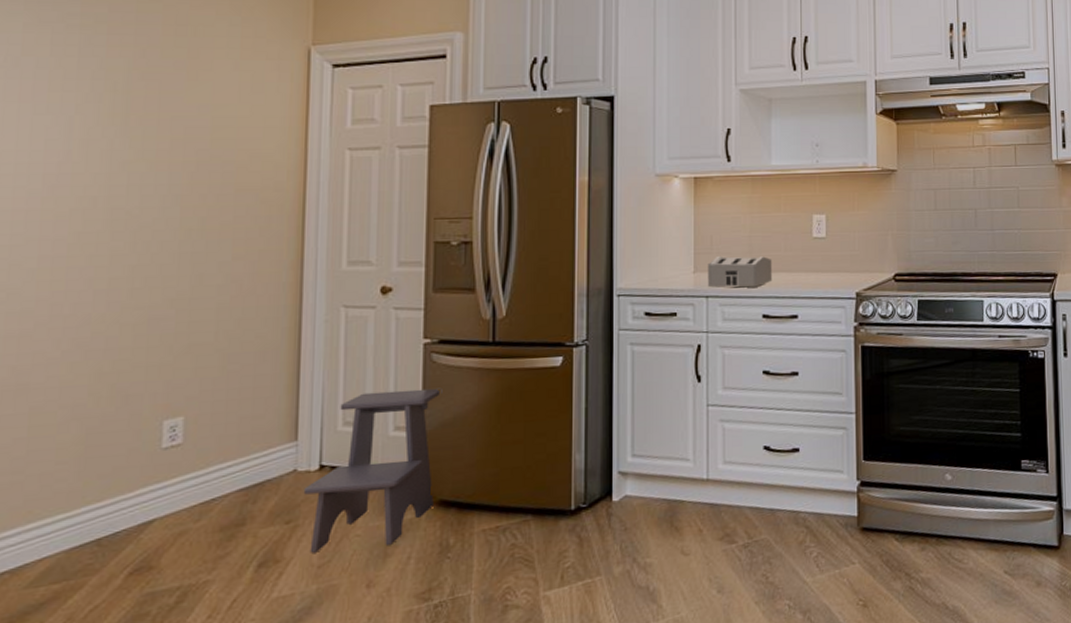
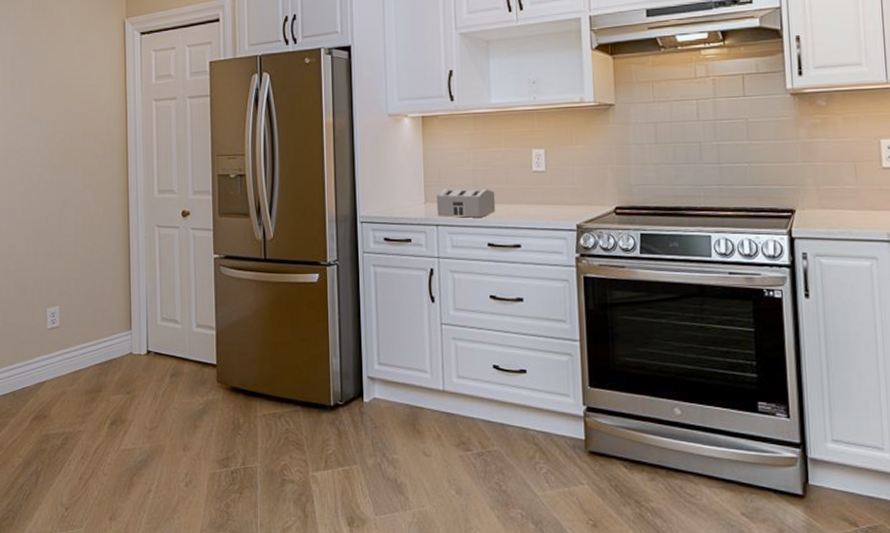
step stool: present [303,388,443,553] -> none [137,295,229,418]

